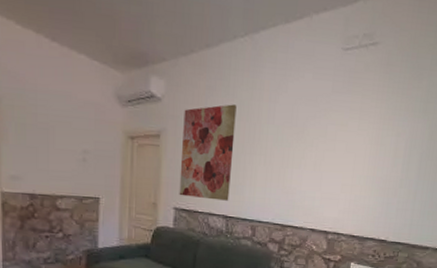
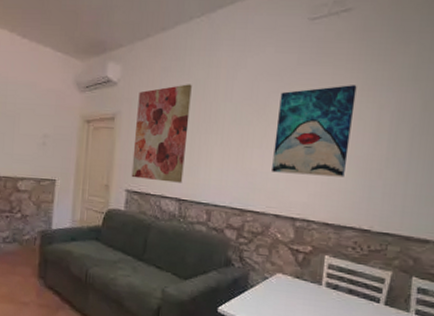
wall art: none [309,113,380,196] -> present [272,85,357,177]

